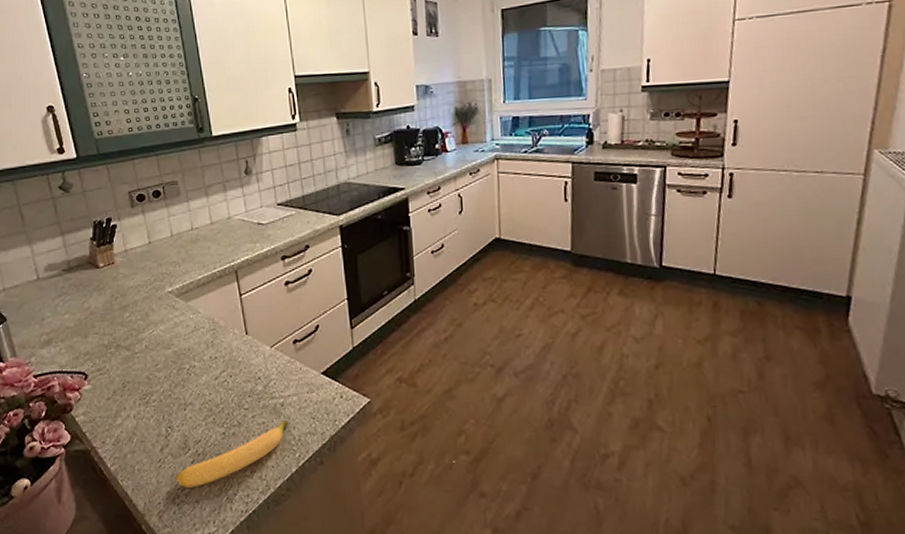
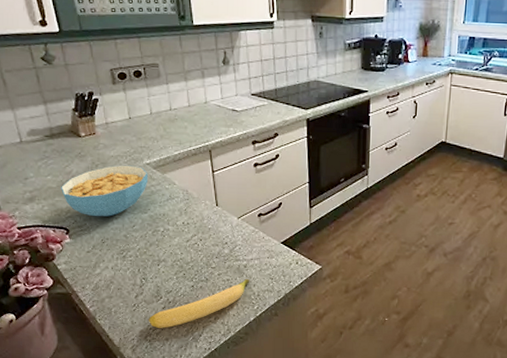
cereal bowl: none [78,295,171,357] -> present [60,165,148,217]

